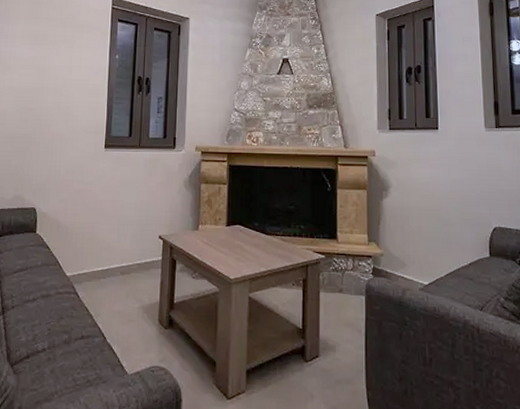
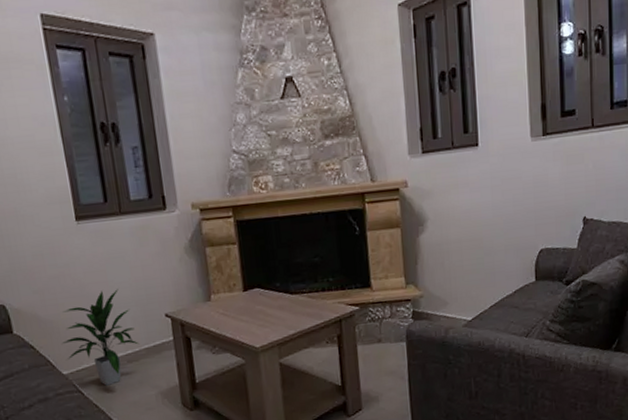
indoor plant: none [71,208,134,292] -> present [61,289,140,386]

